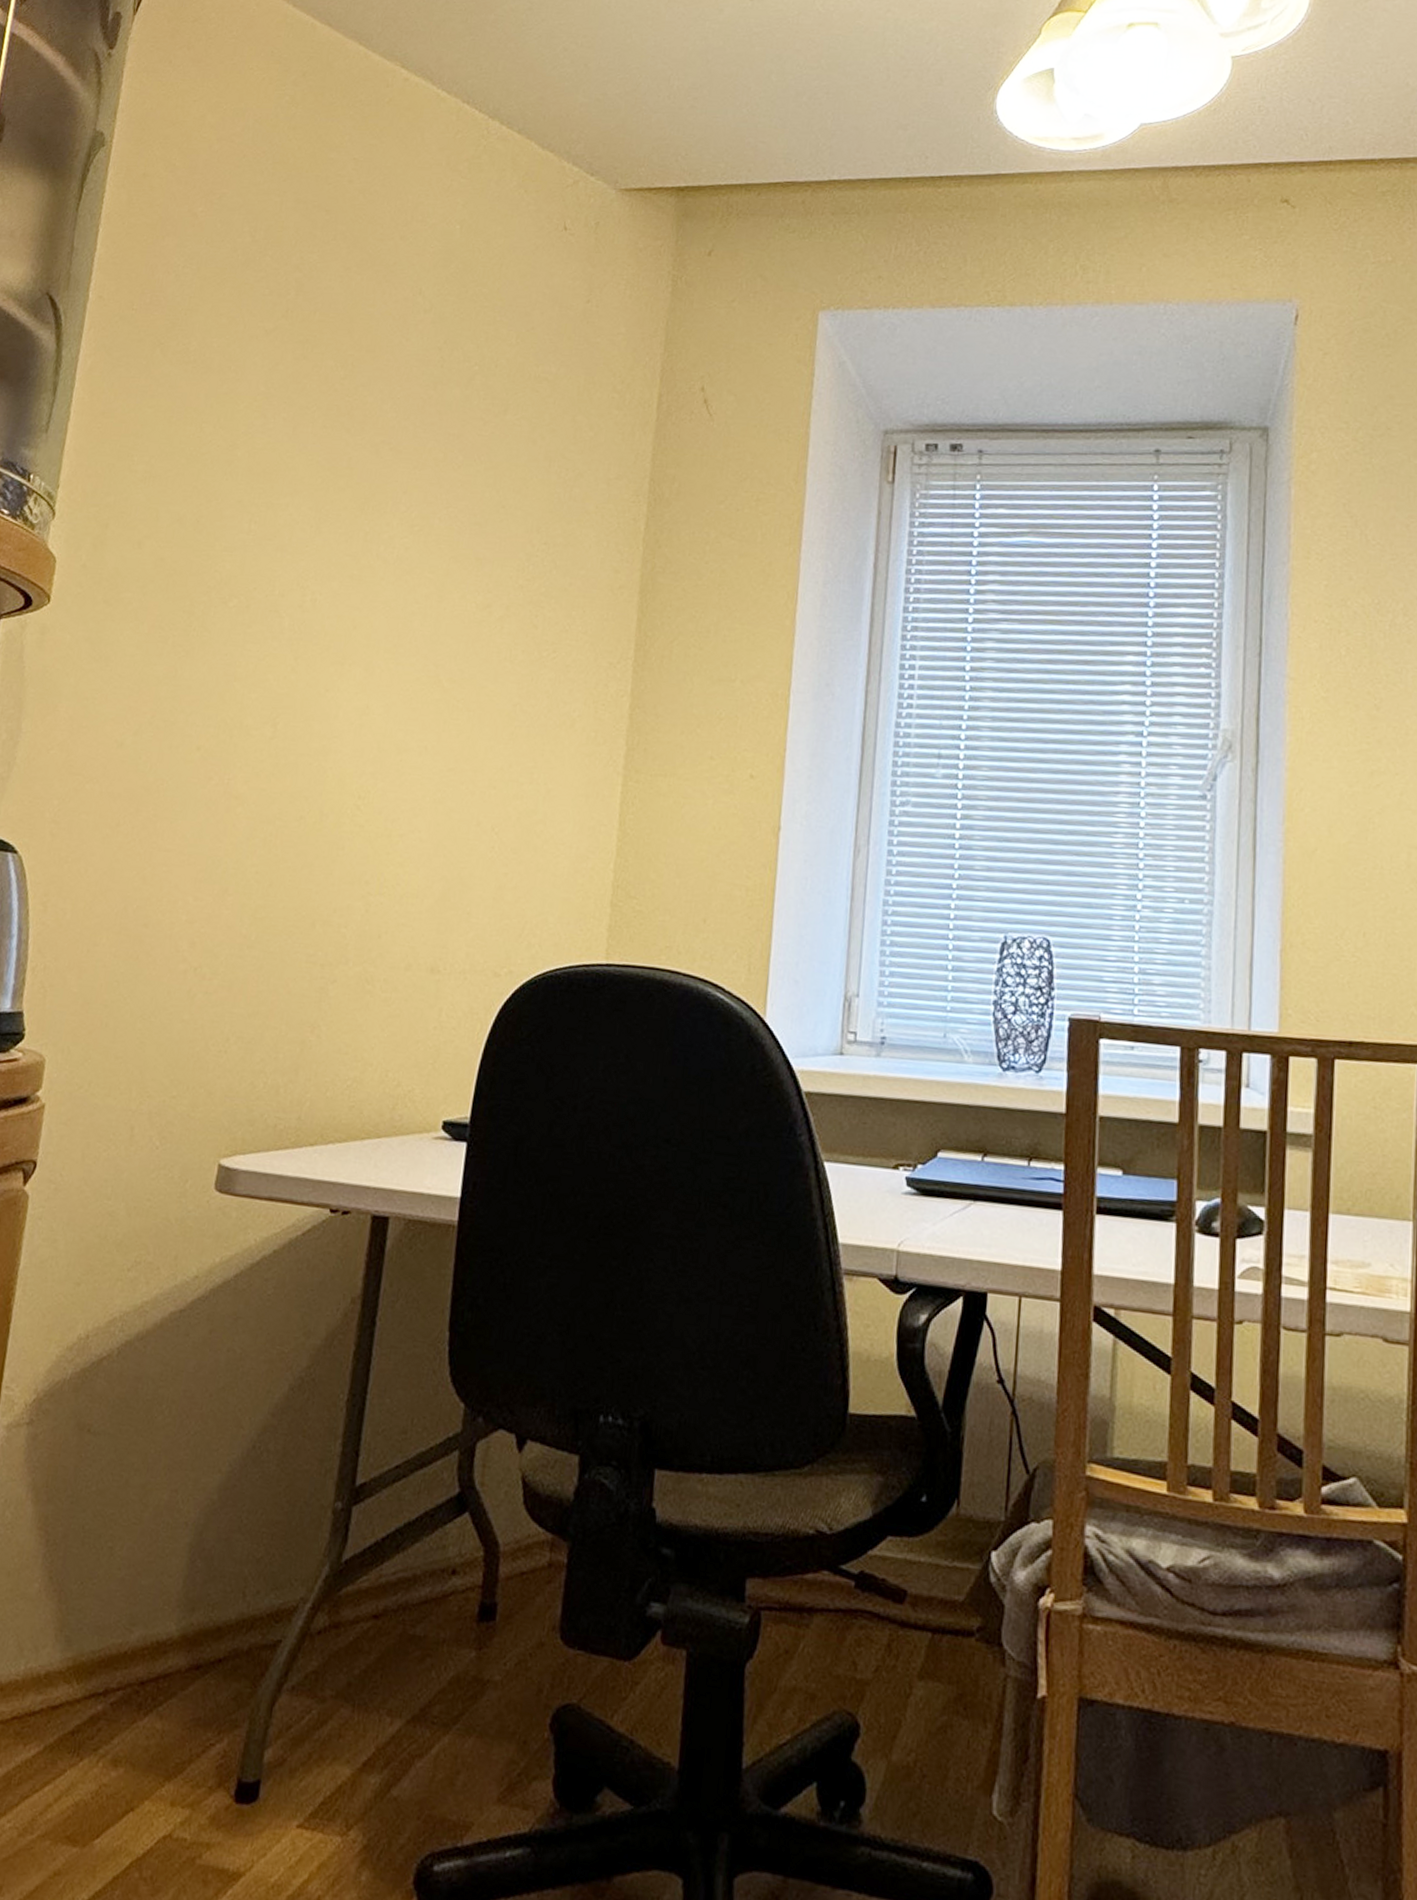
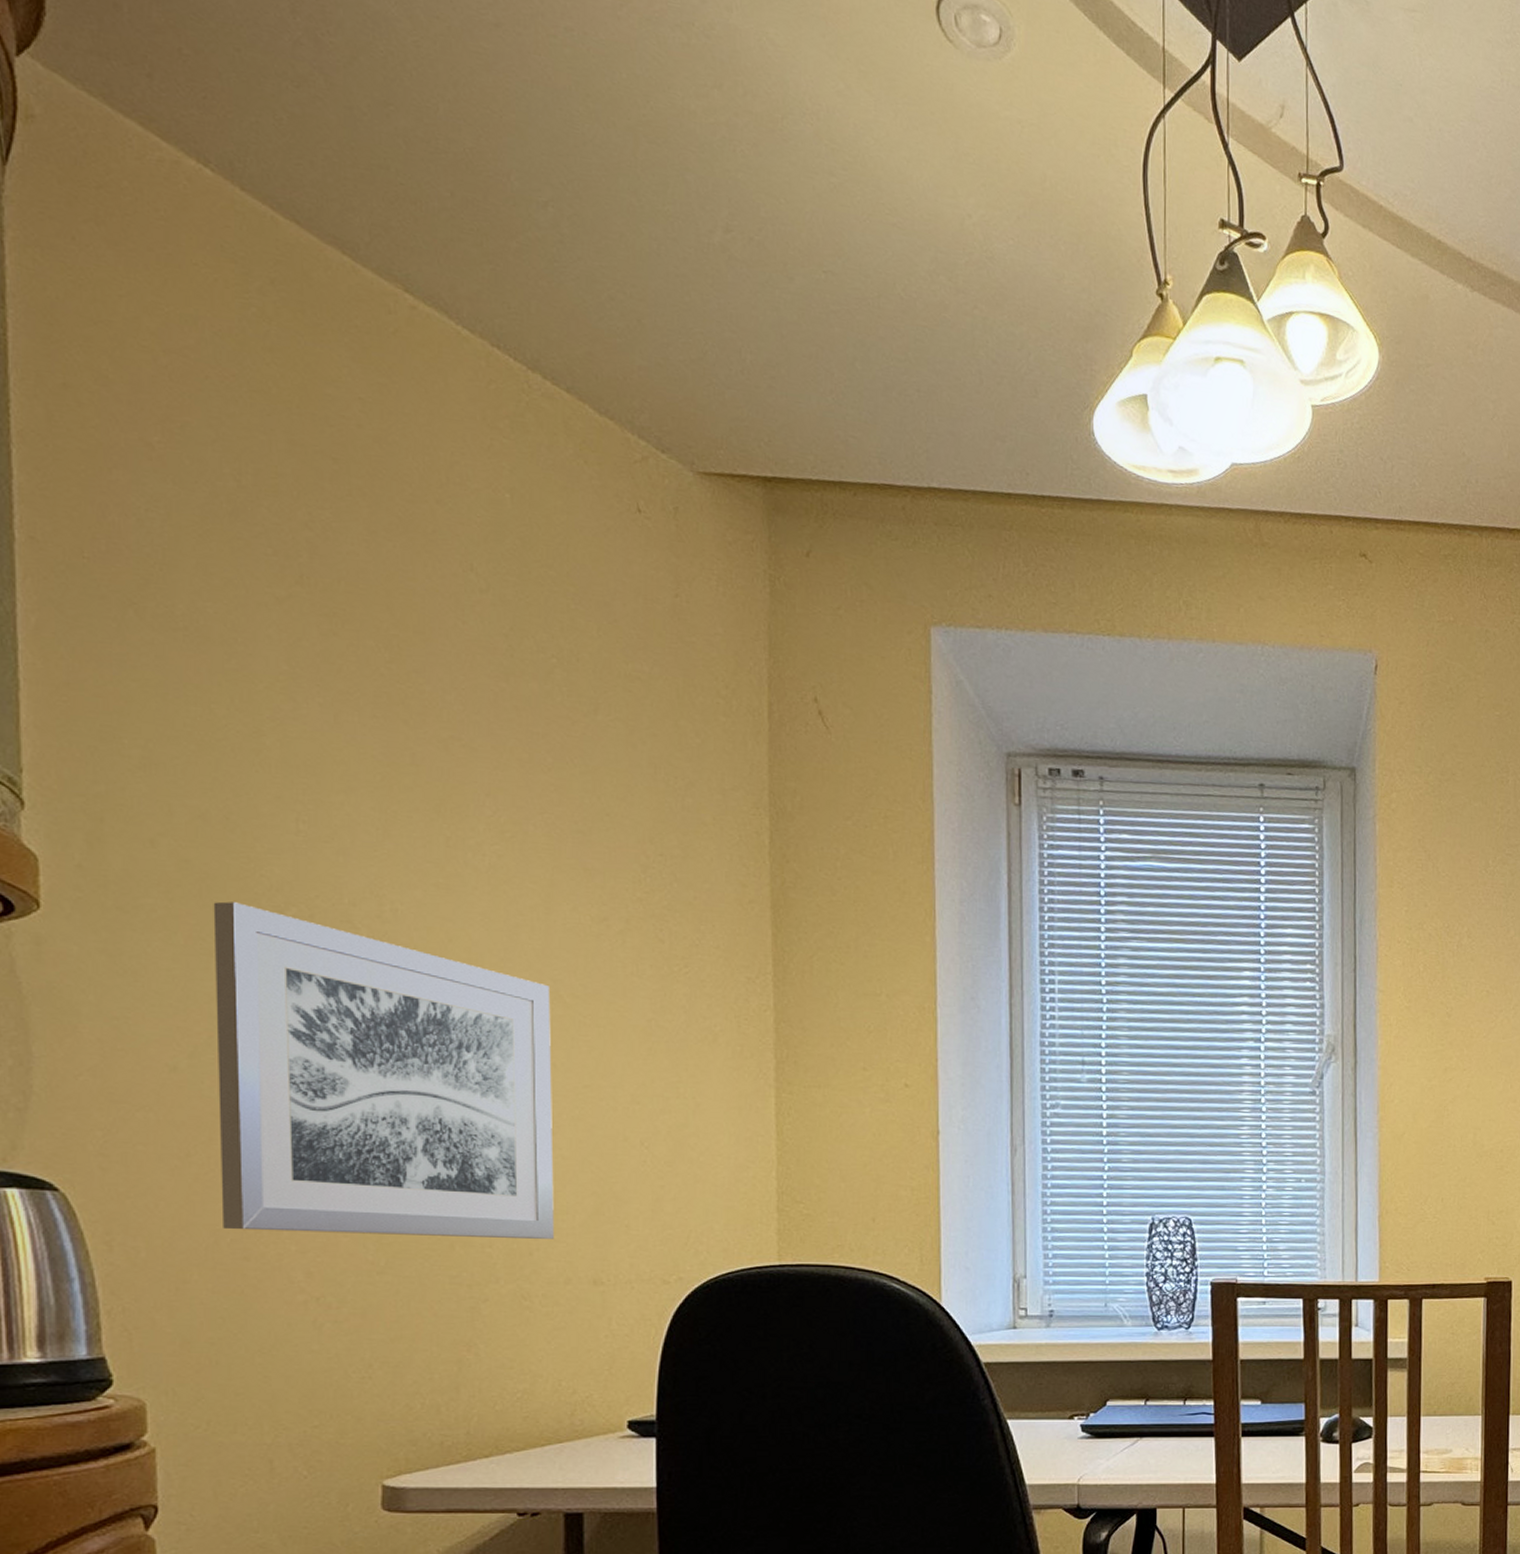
wall art: none [133,594,432,923] -> present [213,901,554,1239]

